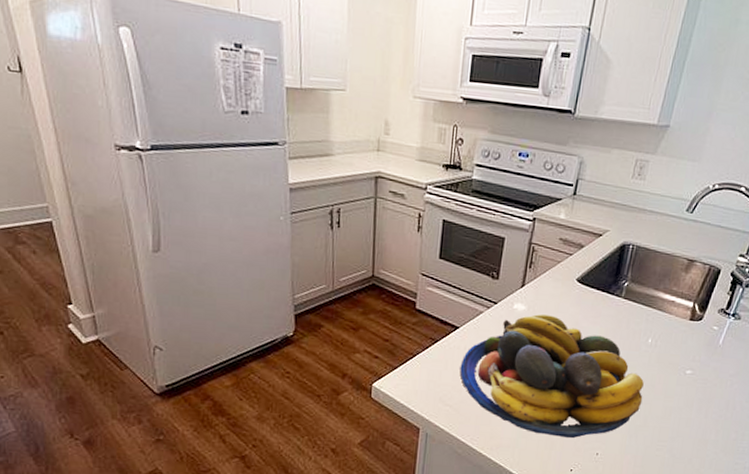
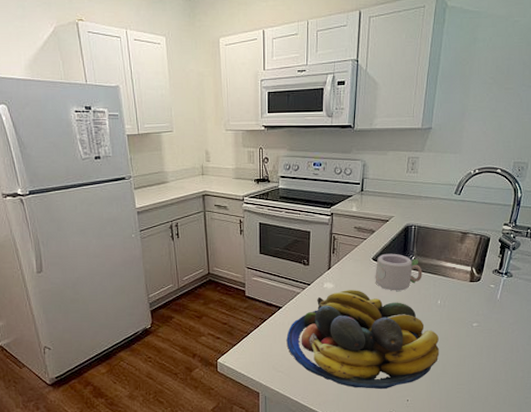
mug: none [576,275,635,323] -> present [375,253,423,291]

